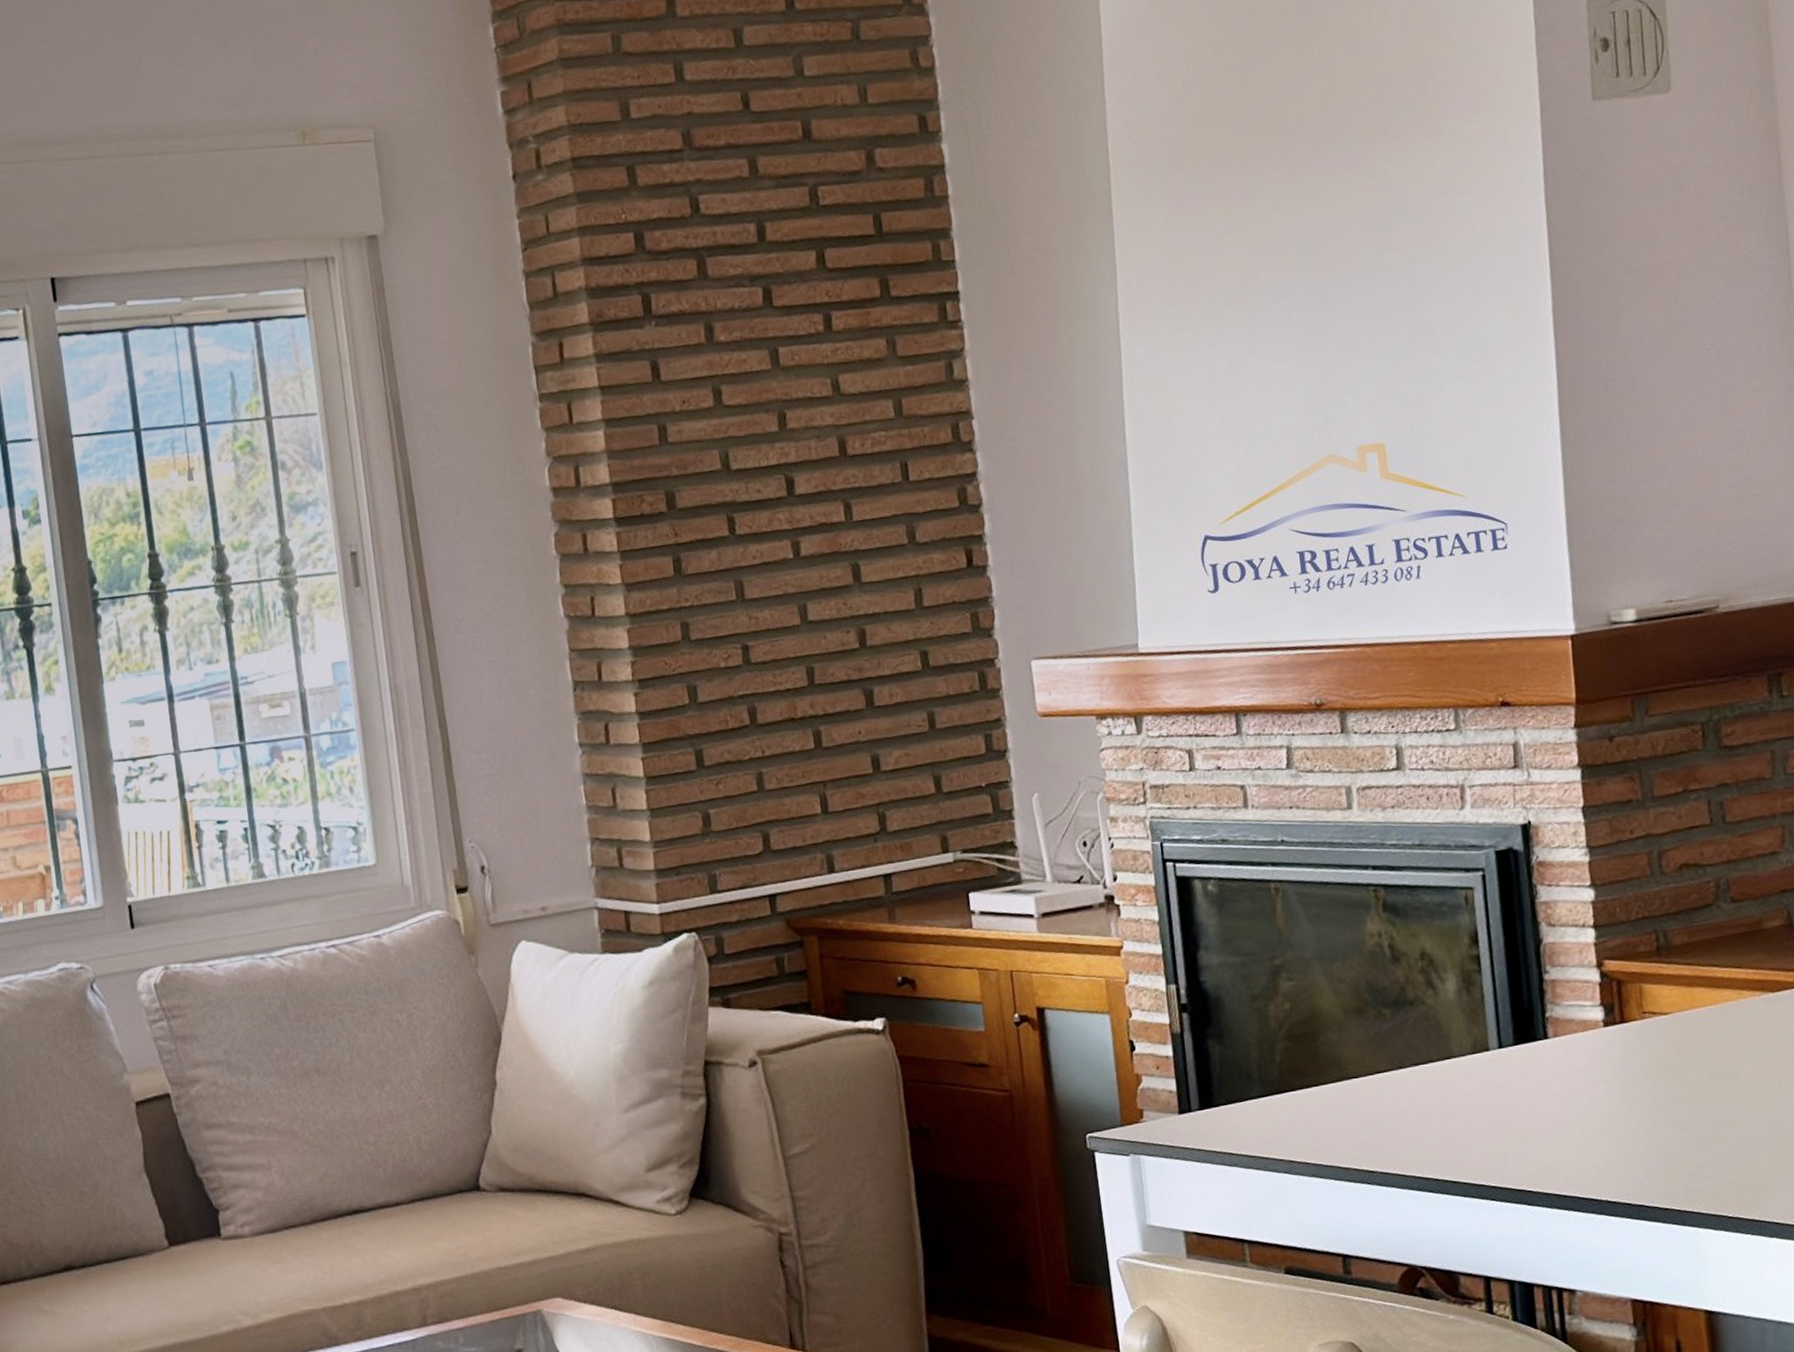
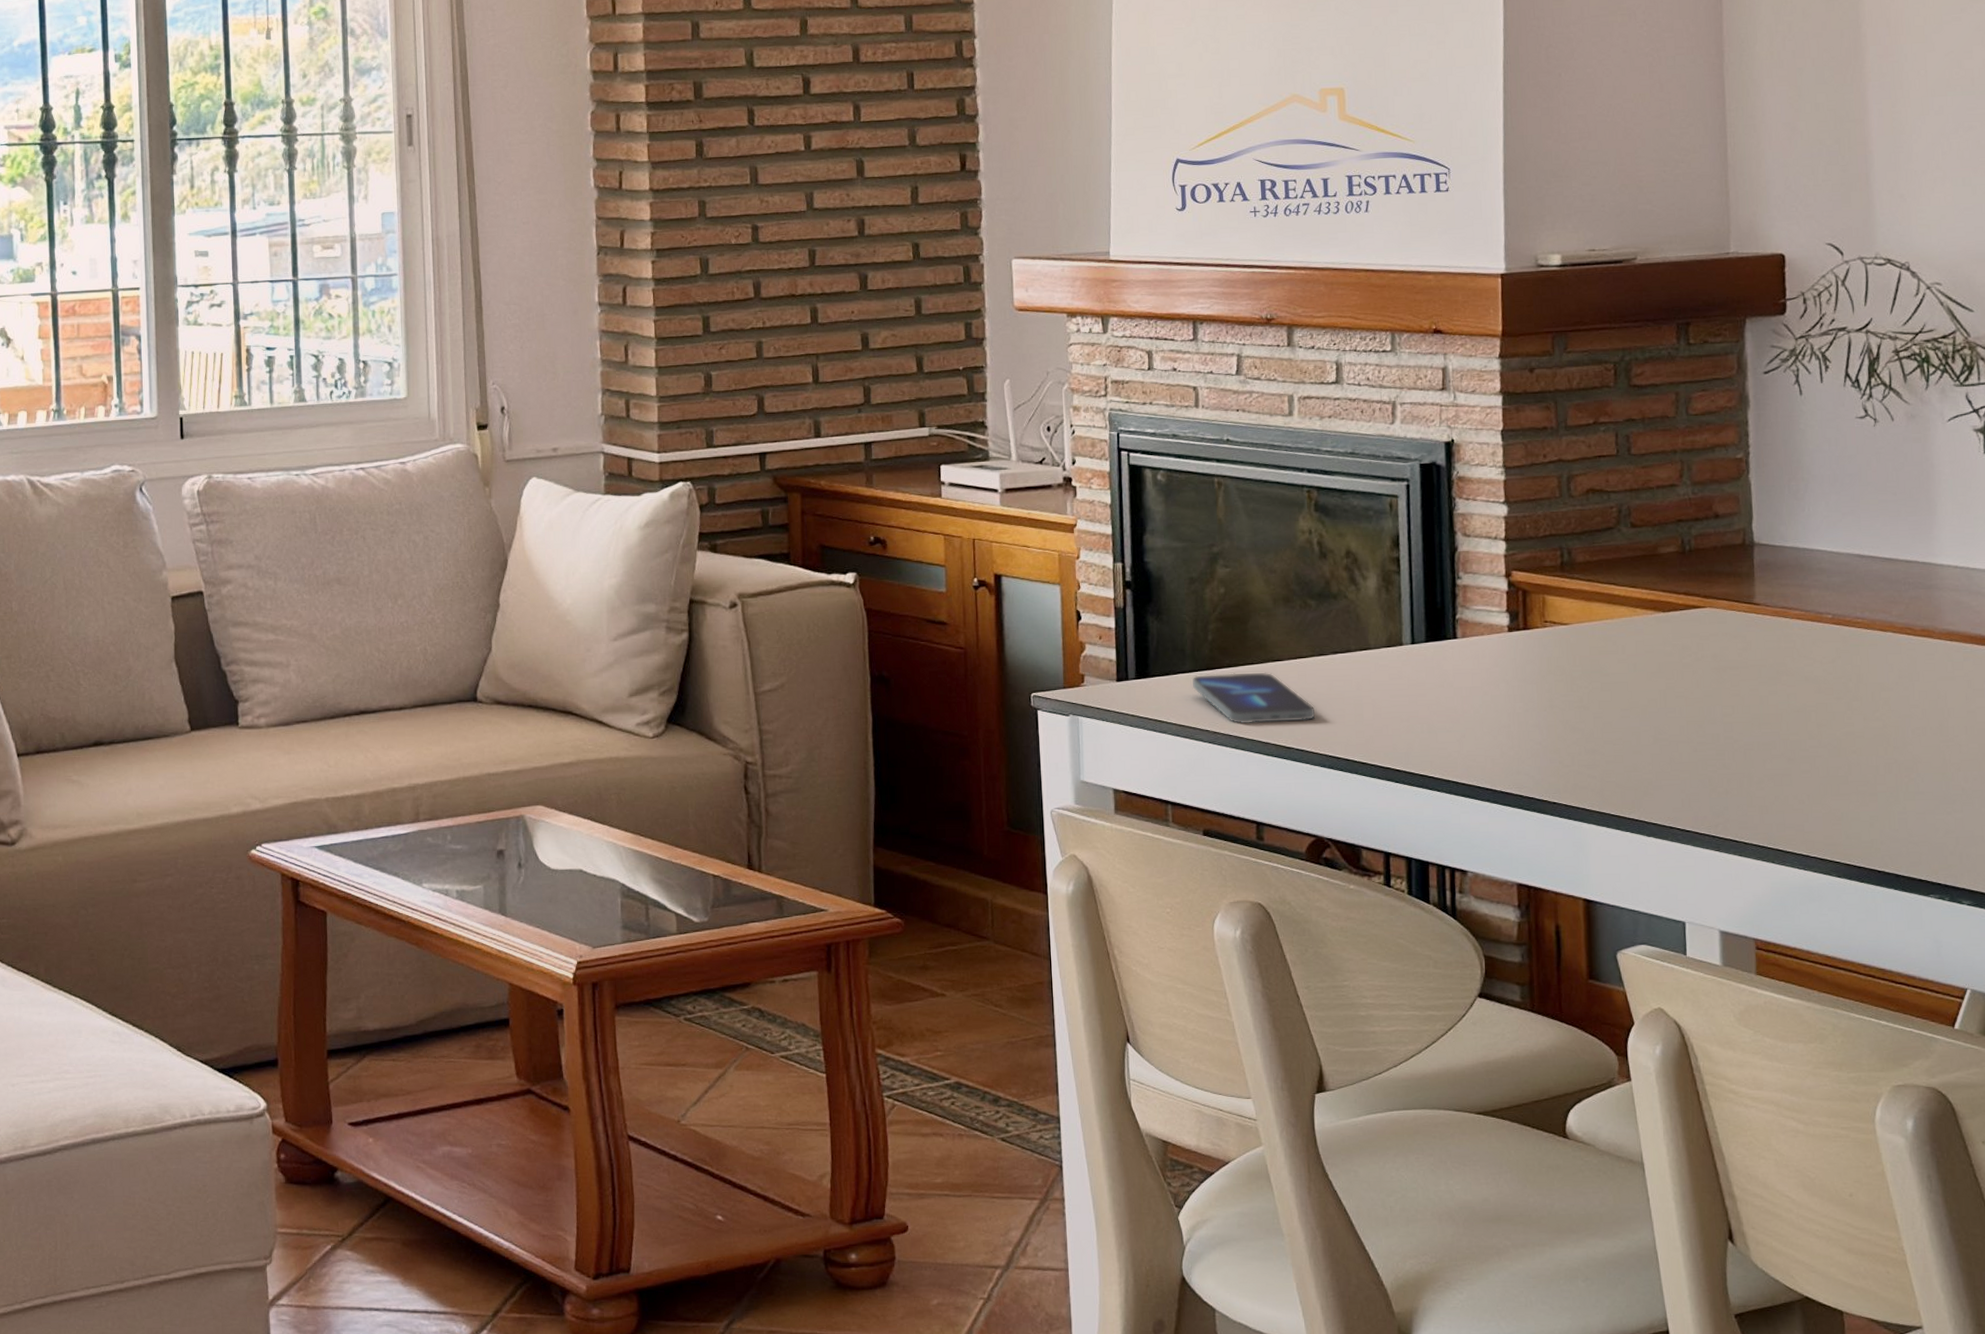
smartphone: none [1261,1091,1398,1150] -> present [1192,672,1315,724]

